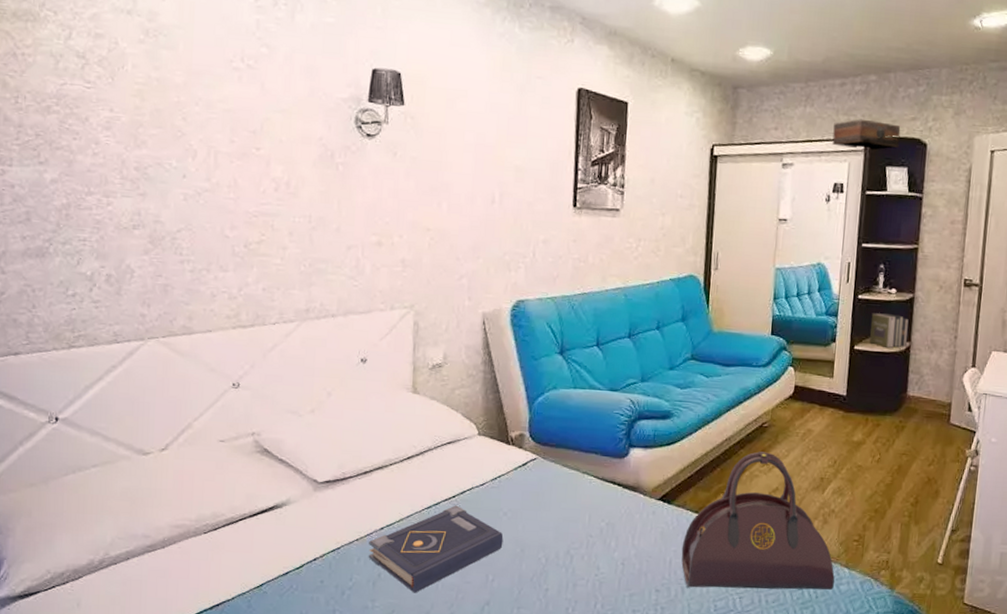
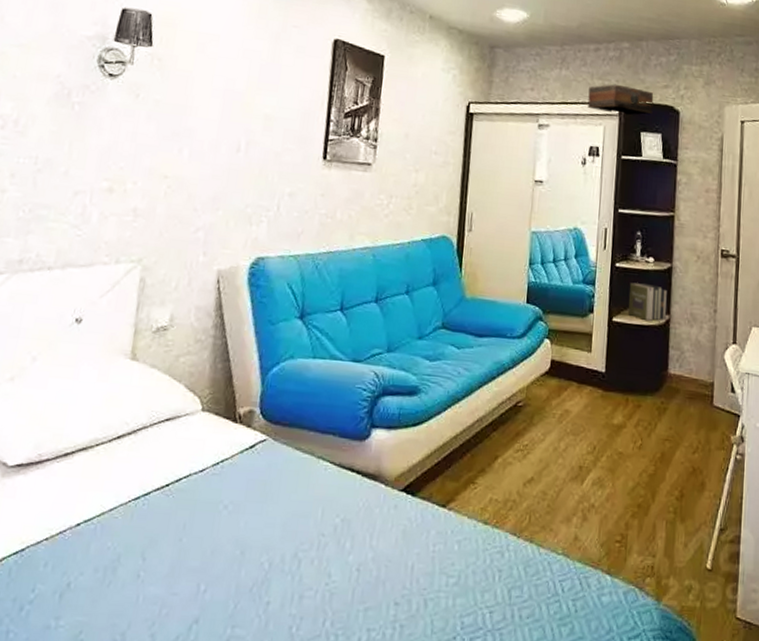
book: present [368,505,504,593] -> none [57,495,222,608]
handbag: present [681,451,835,591] -> none [425,435,596,603]

